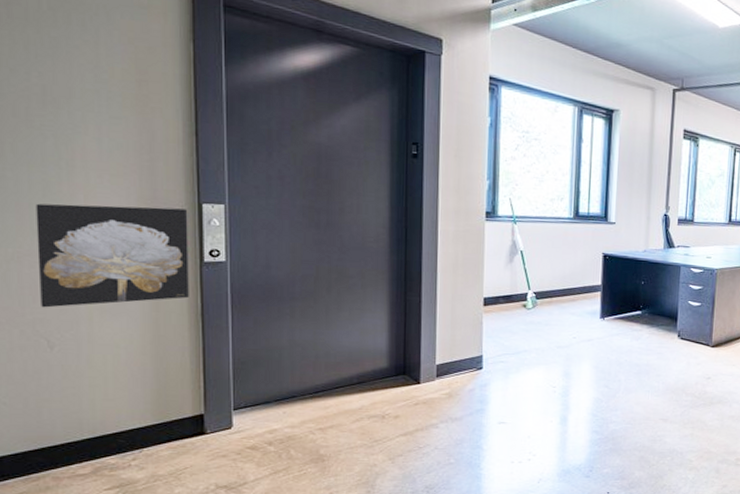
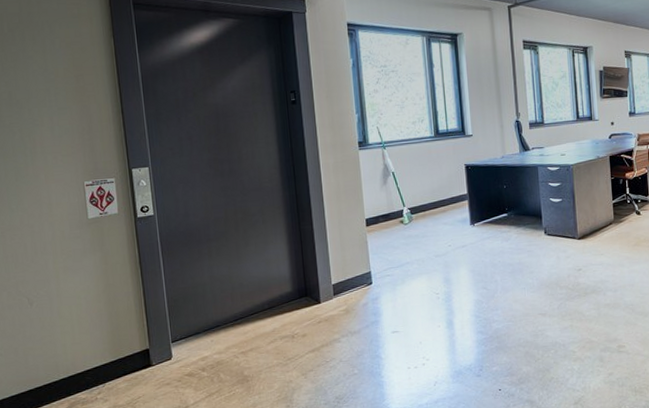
wall art: present [36,203,189,308] -> none [11,175,129,272]

